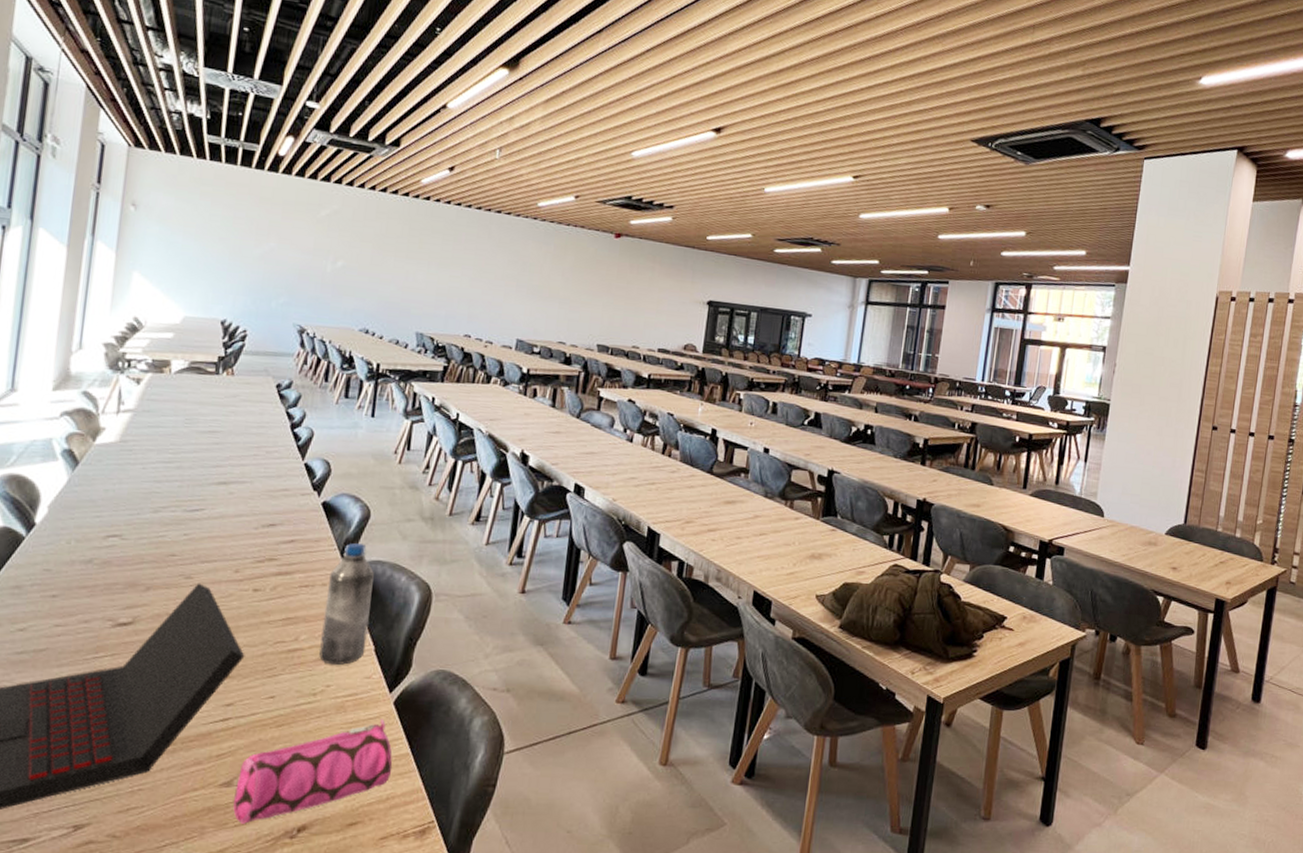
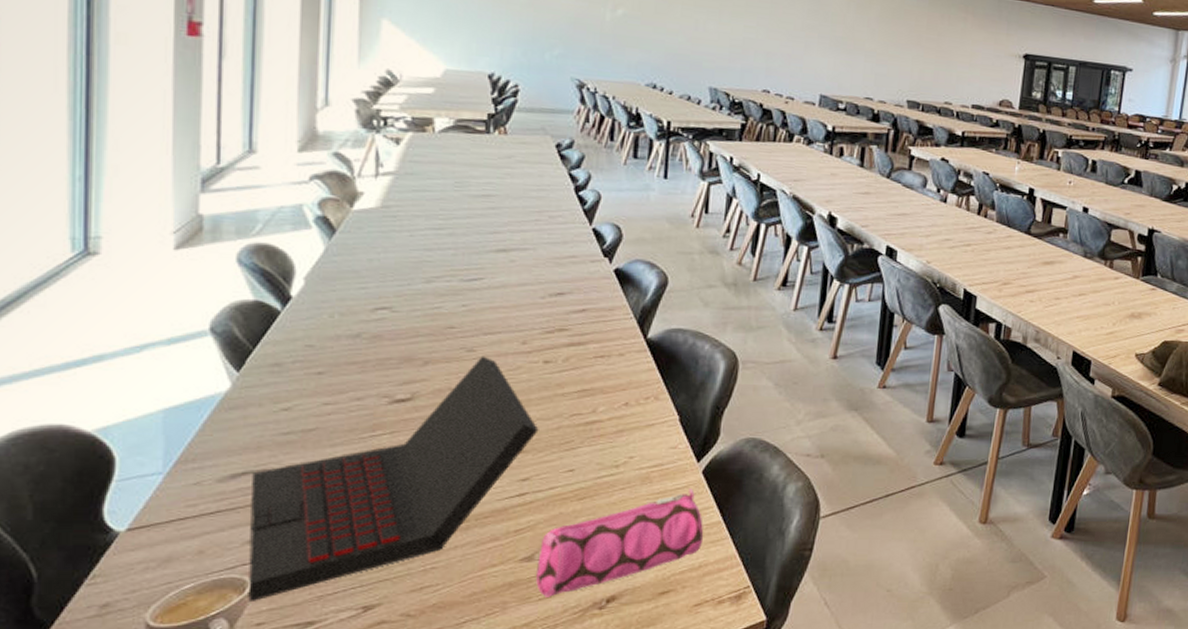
water bottle: present [319,542,374,665] -> none [620,310,675,437]

